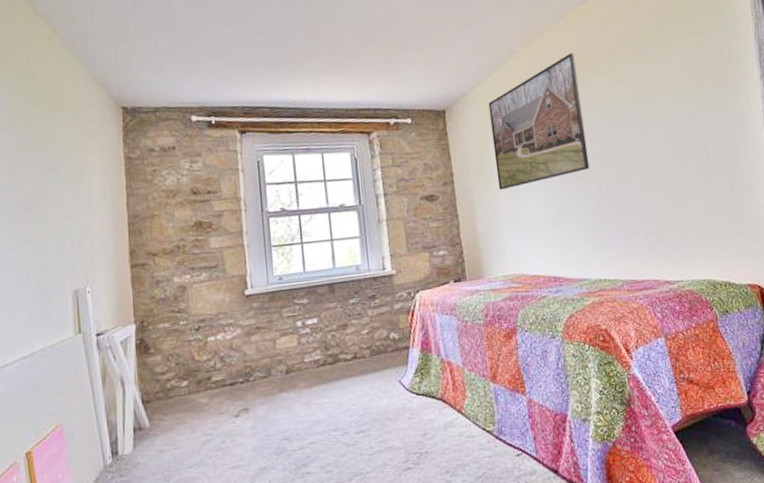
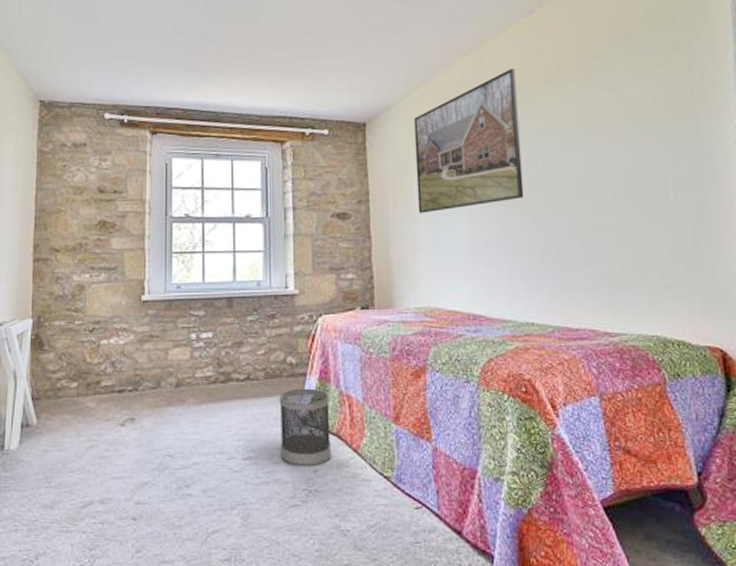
wastebasket: none [385,359,438,433] -> present [279,388,331,467]

